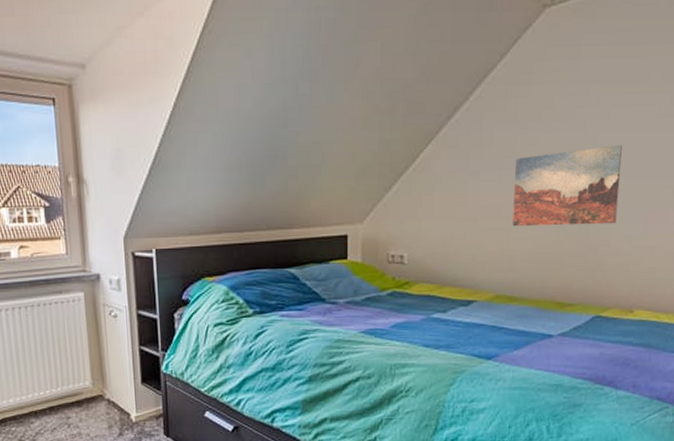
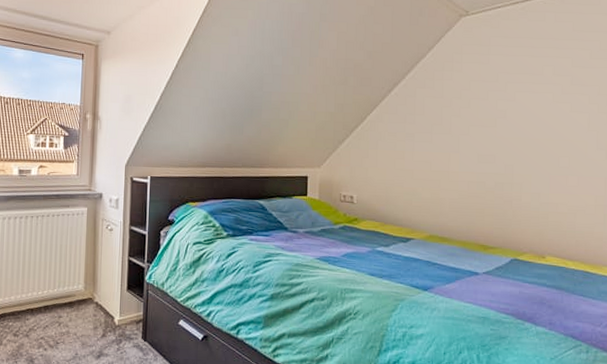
wall art: present [512,144,622,227] -> none [442,121,527,183]

